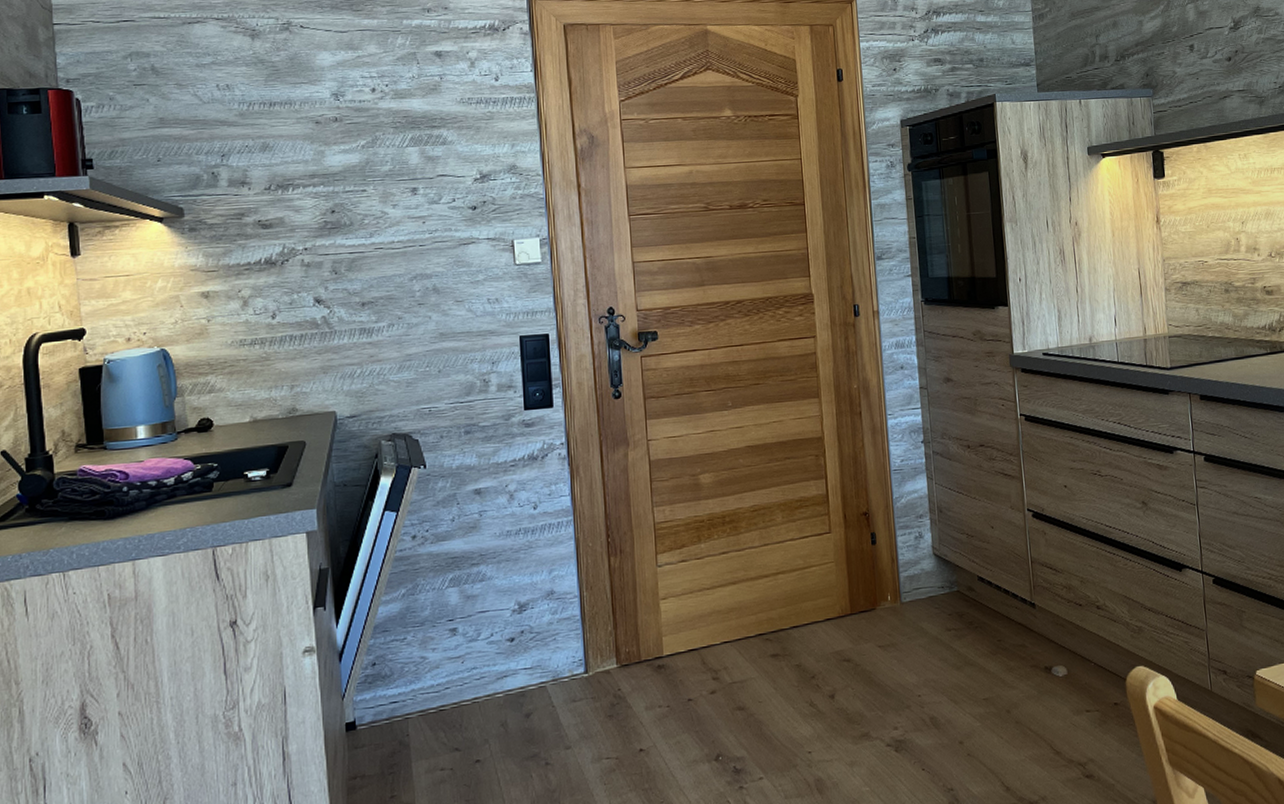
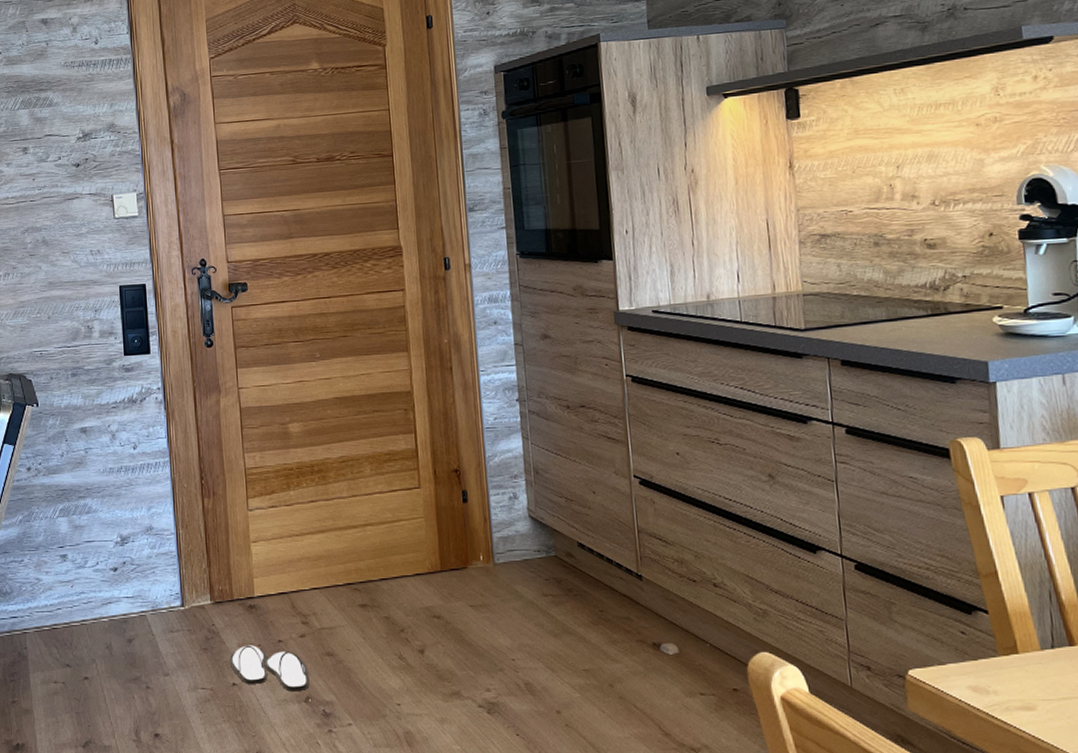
slippers: none [637,707,720,751] -> present [230,645,310,692]

